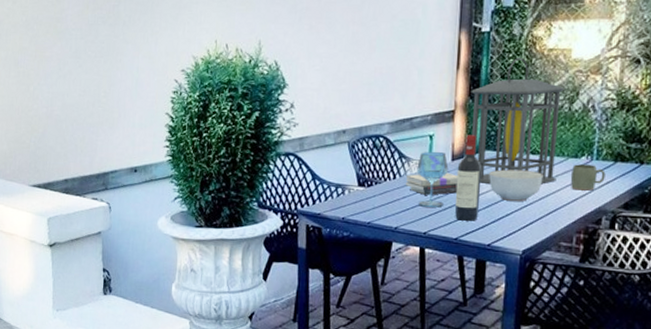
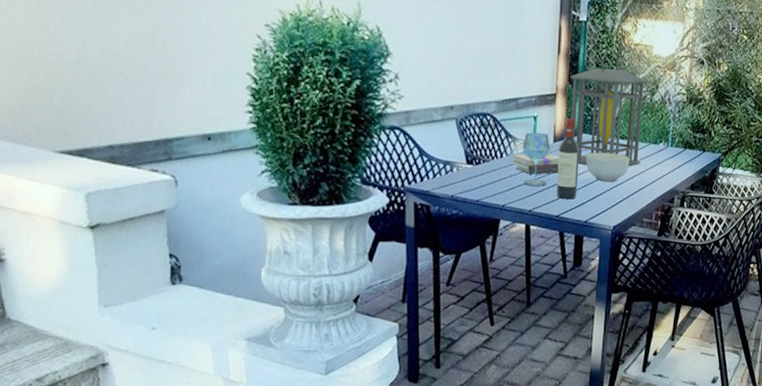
mug: present [570,164,606,191] -> none [651,149,678,173]

